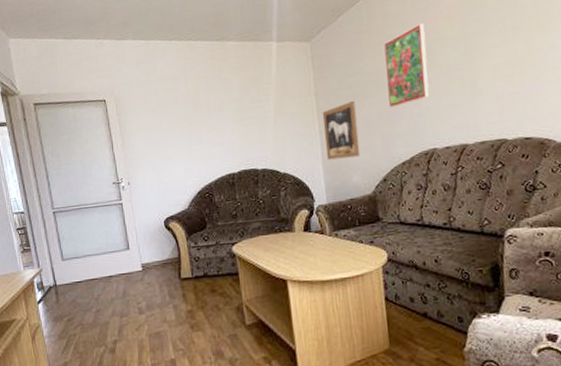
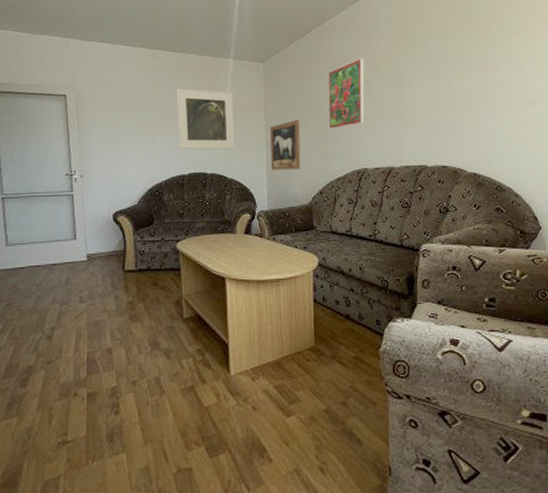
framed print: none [218,78,287,146] -> present [176,88,236,150]

